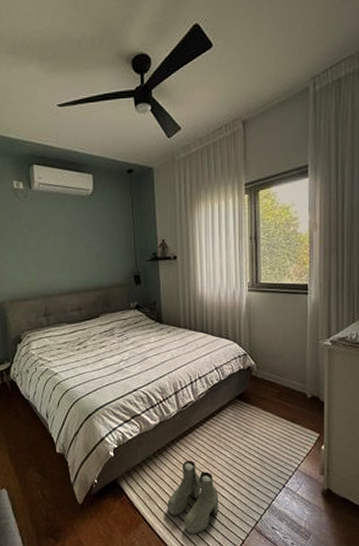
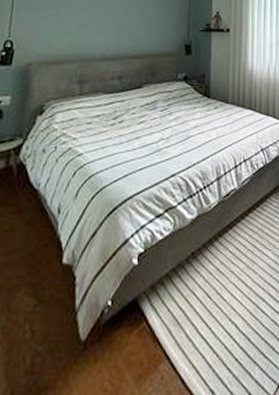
boots: present [167,460,219,535] -> none [196,264,259,373]

